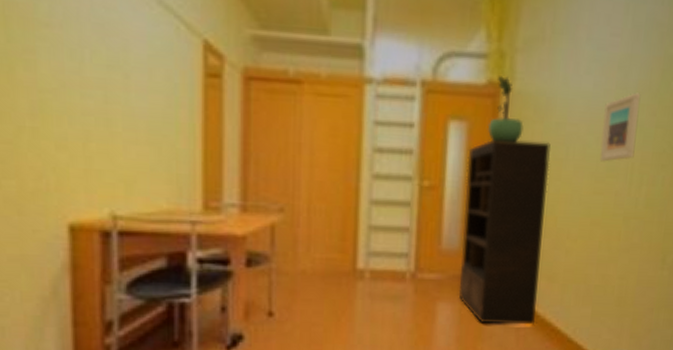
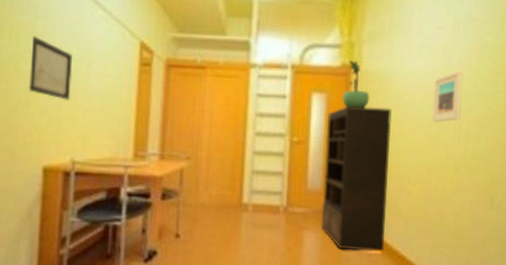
wall art: none [33,26,102,127] -> present [28,36,73,100]

